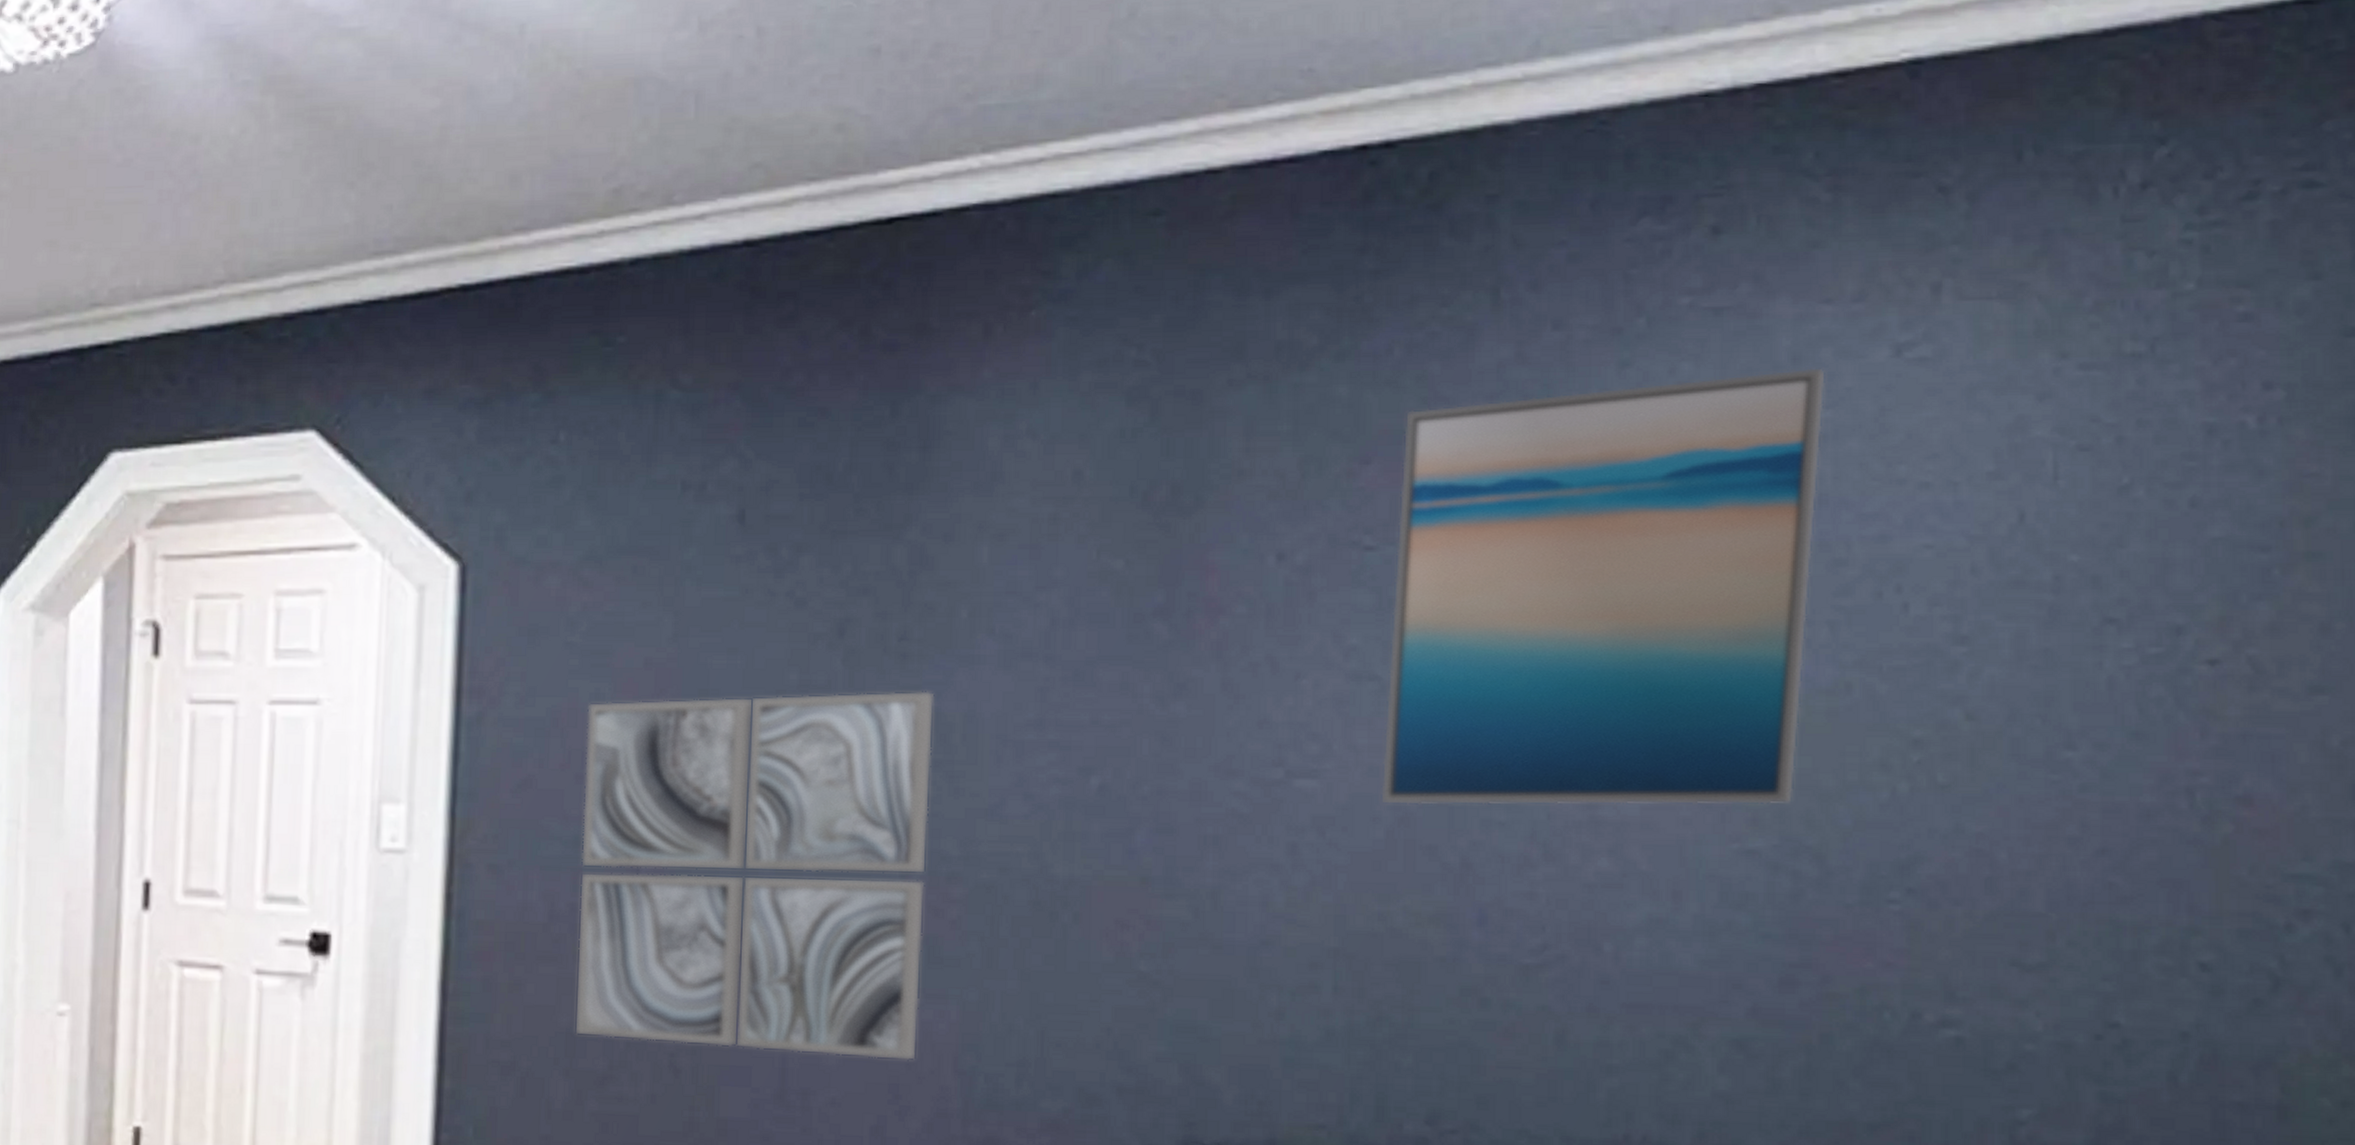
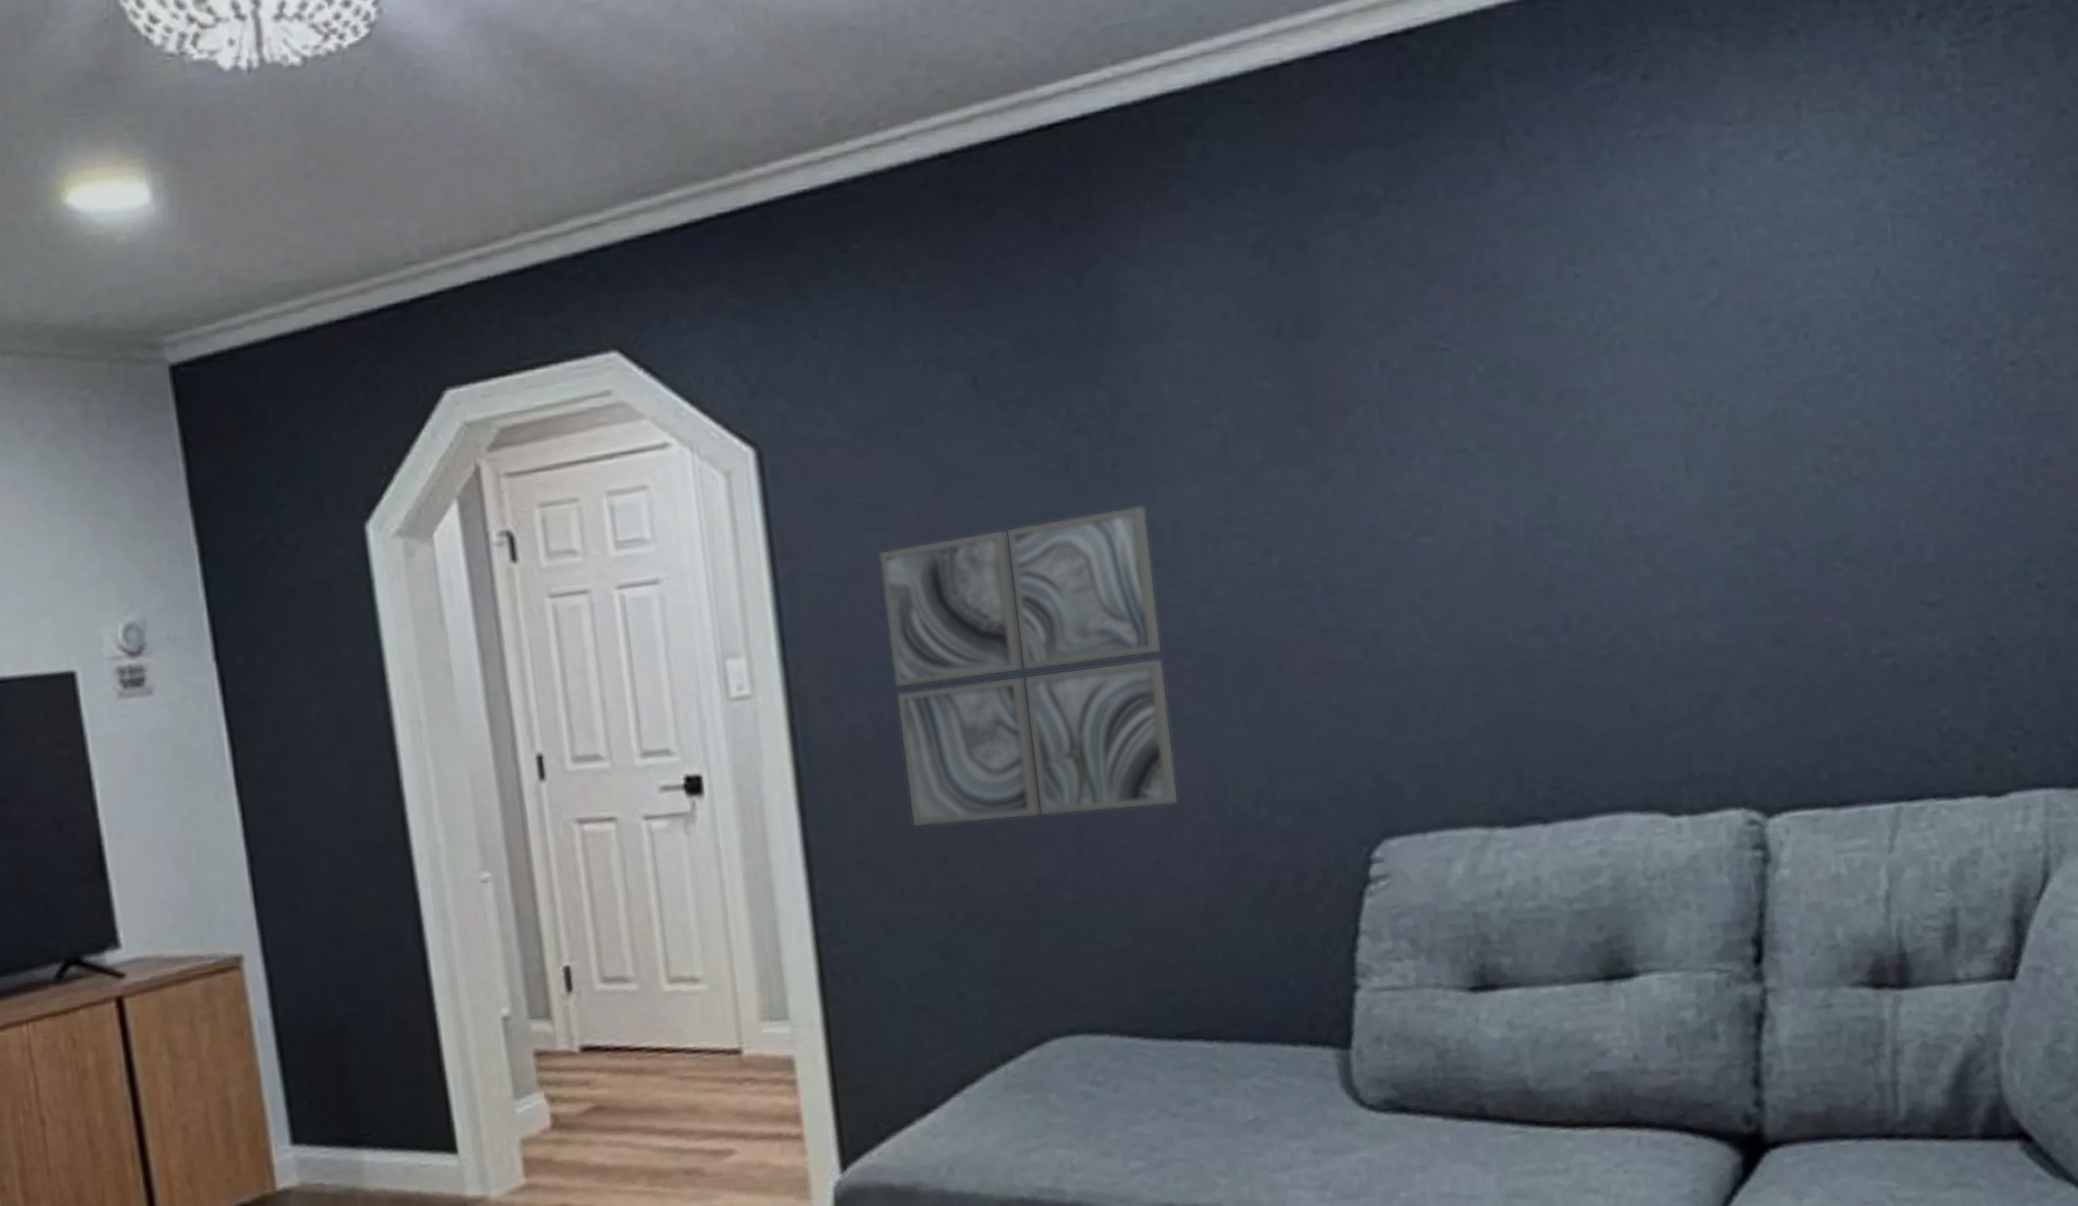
wall art: present [1381,366,1827,806] -> none [1453,174,1762,548]

